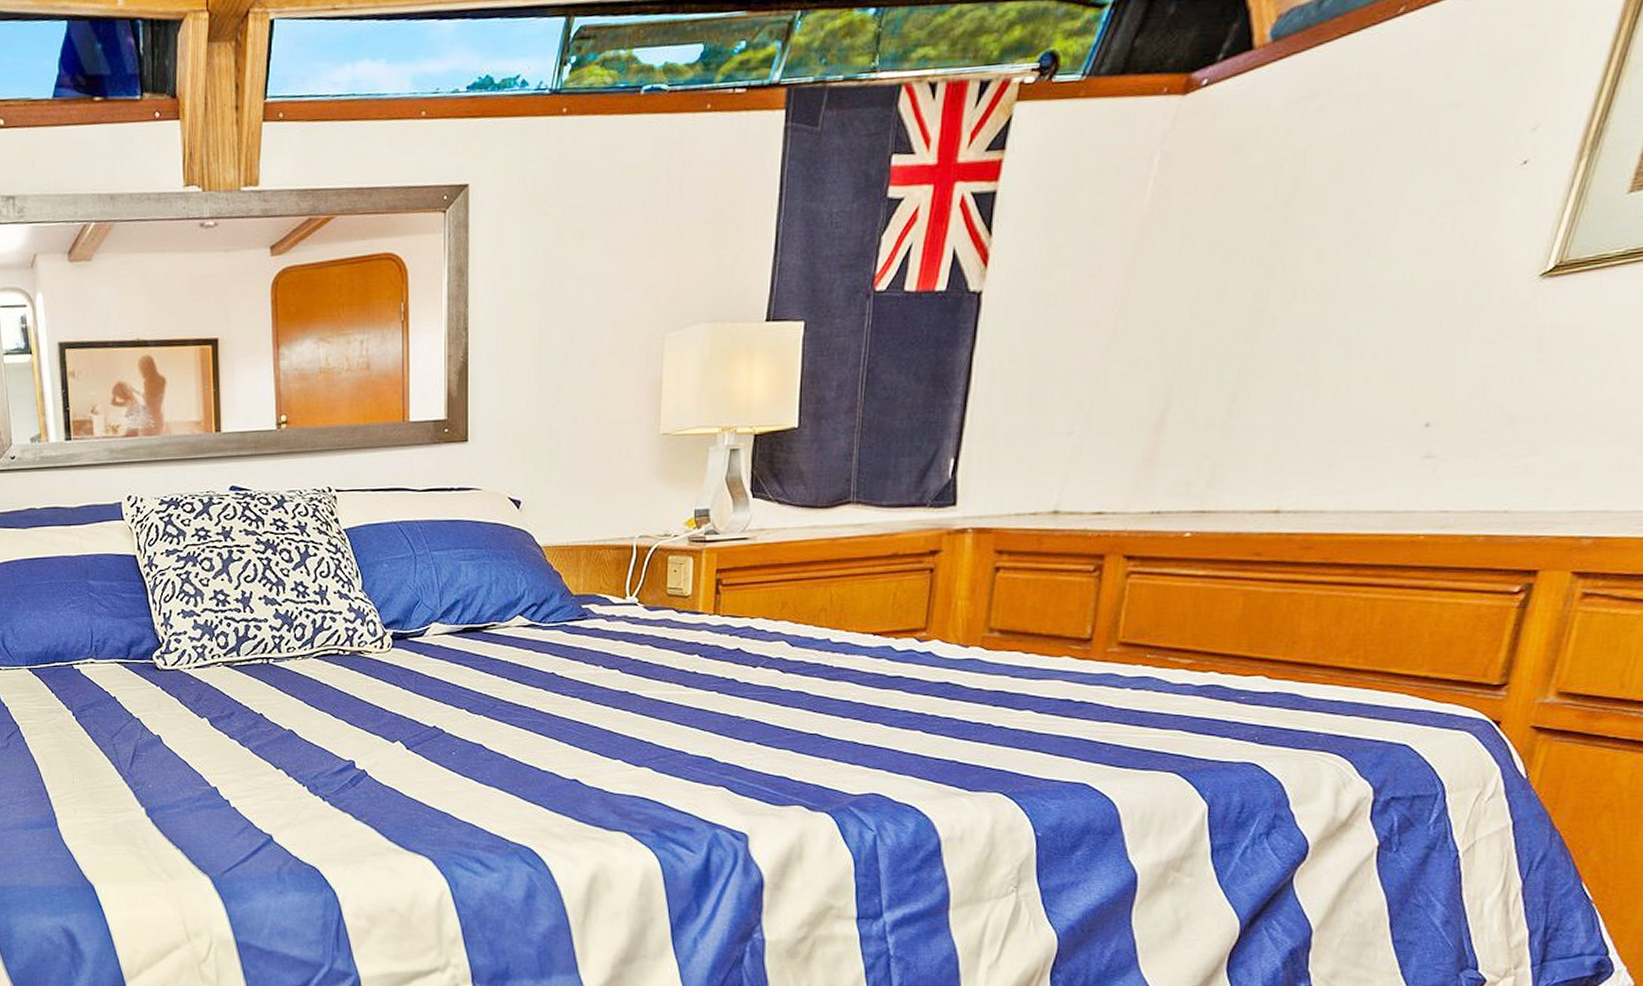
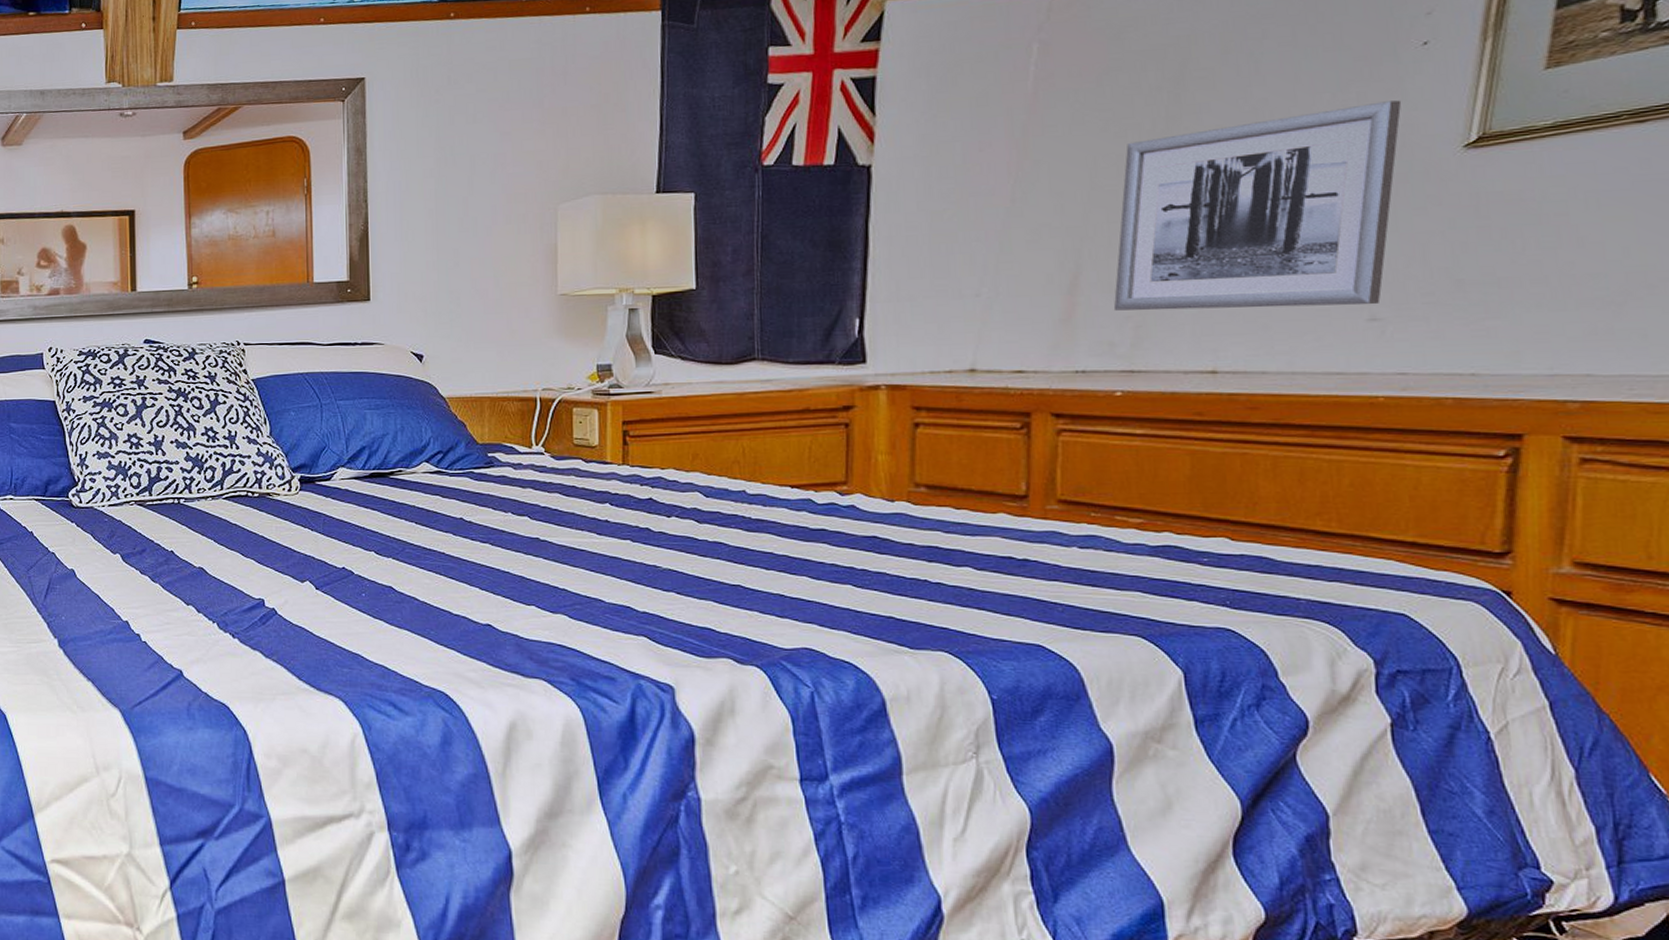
wall art: none [1196,225,1493,449] -> present [1114,100,1402,311]

